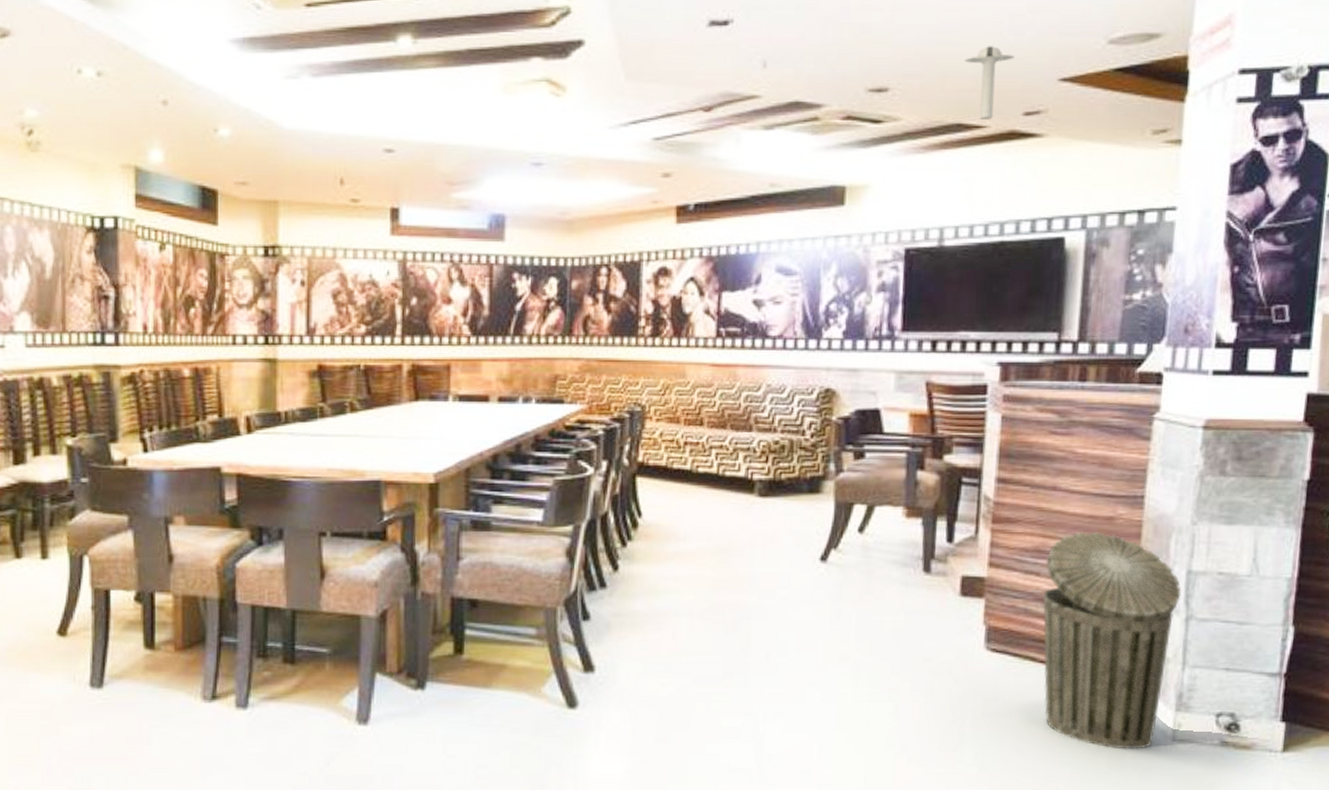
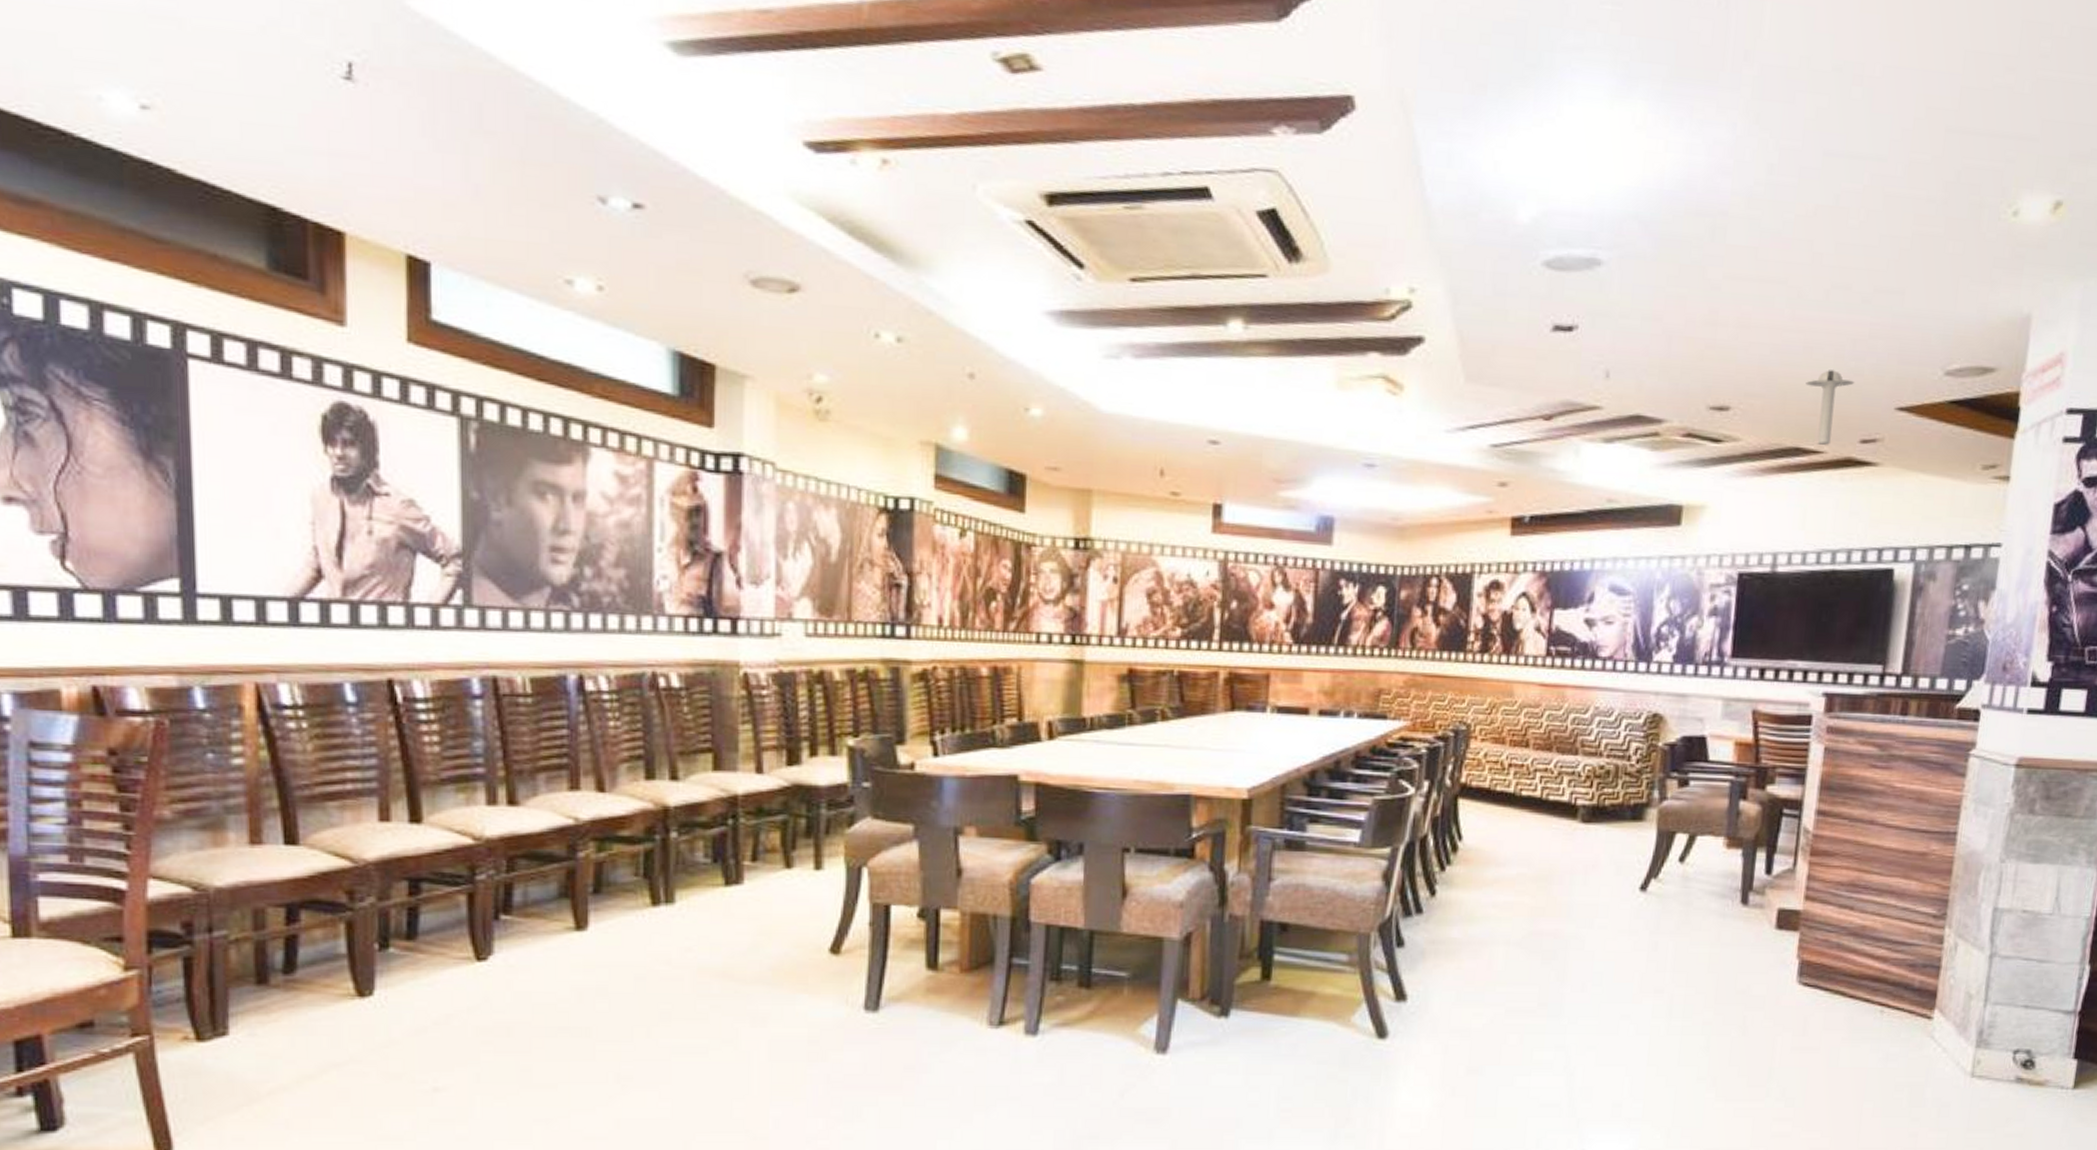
trash can: present [1042,531,1182,749] -> none [1851,866,1988,1085]

